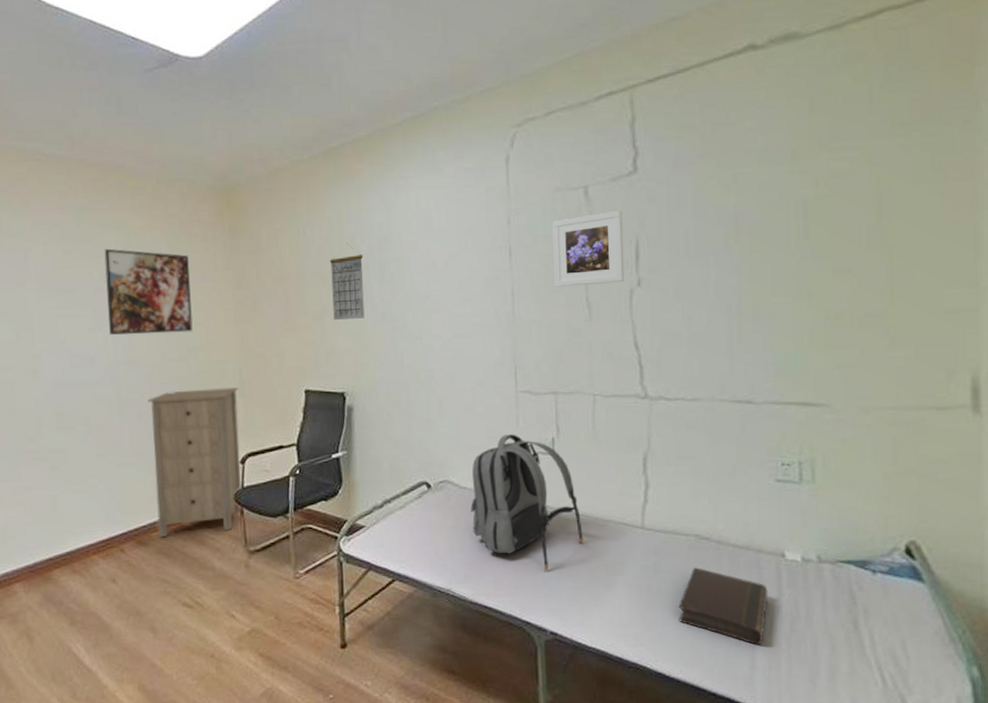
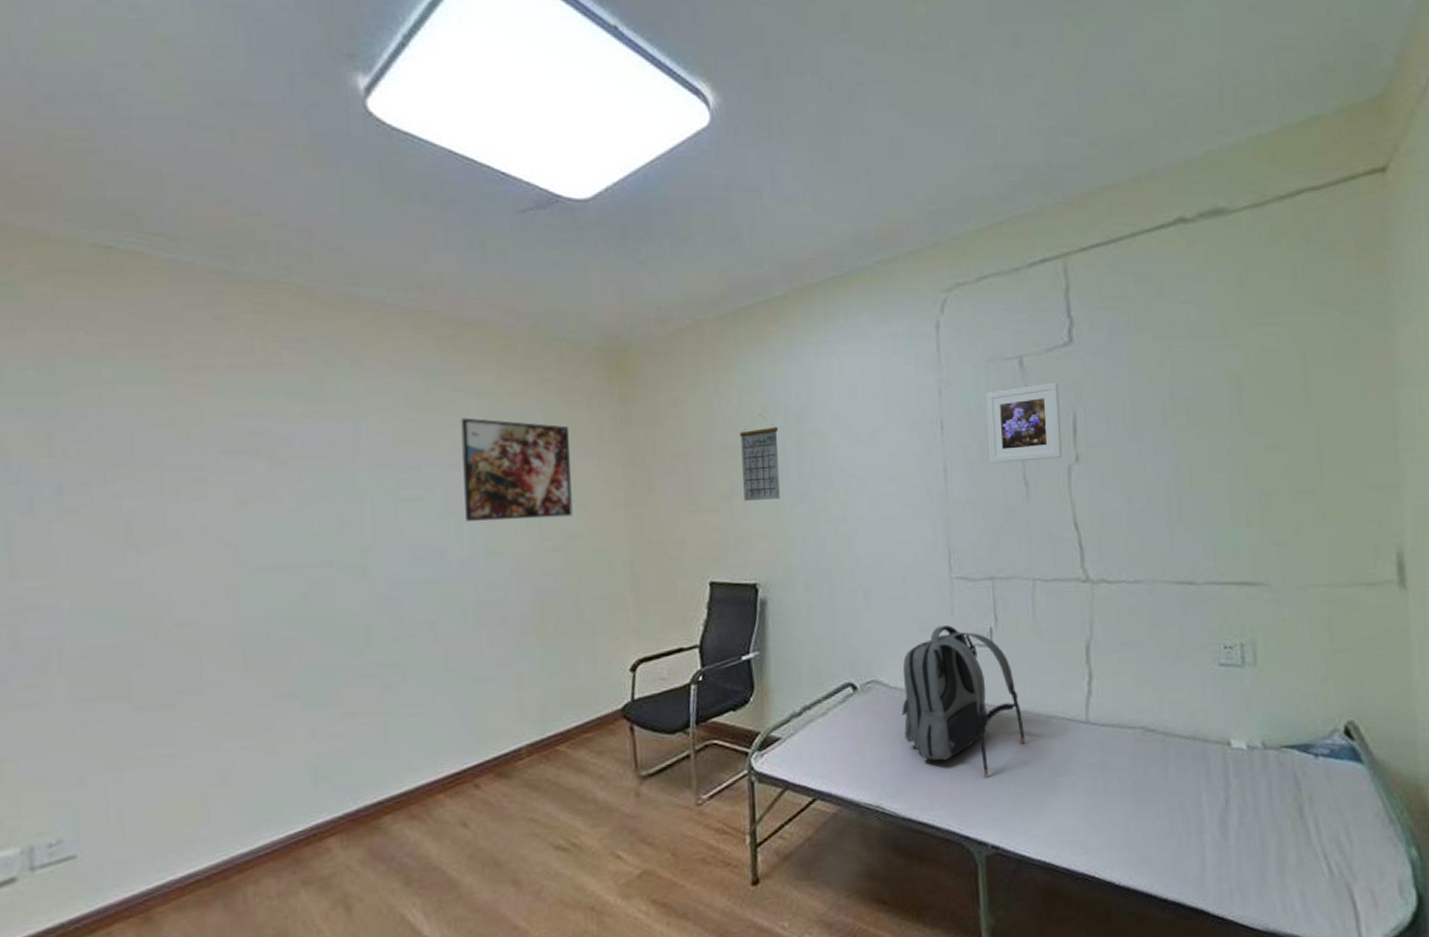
storage cabinet: present [147,387,242,538] -> none [513,581,632,767]
book: present [678,567,768,646] -> none [1126,762,1216,843]

